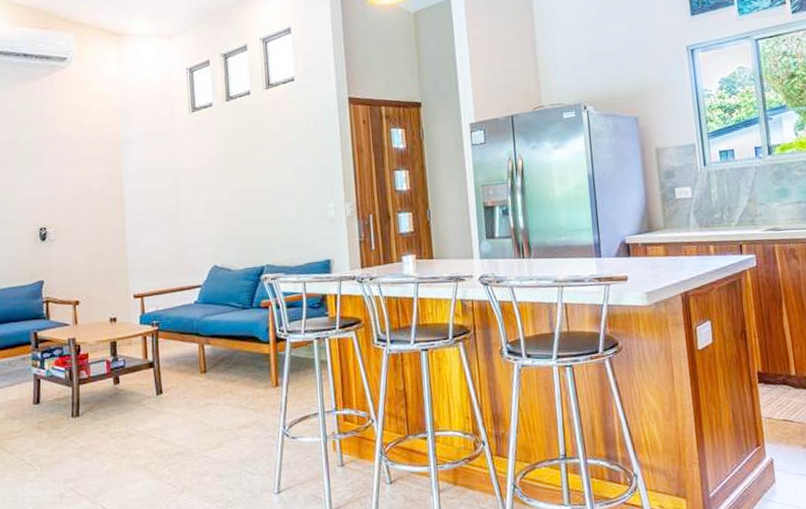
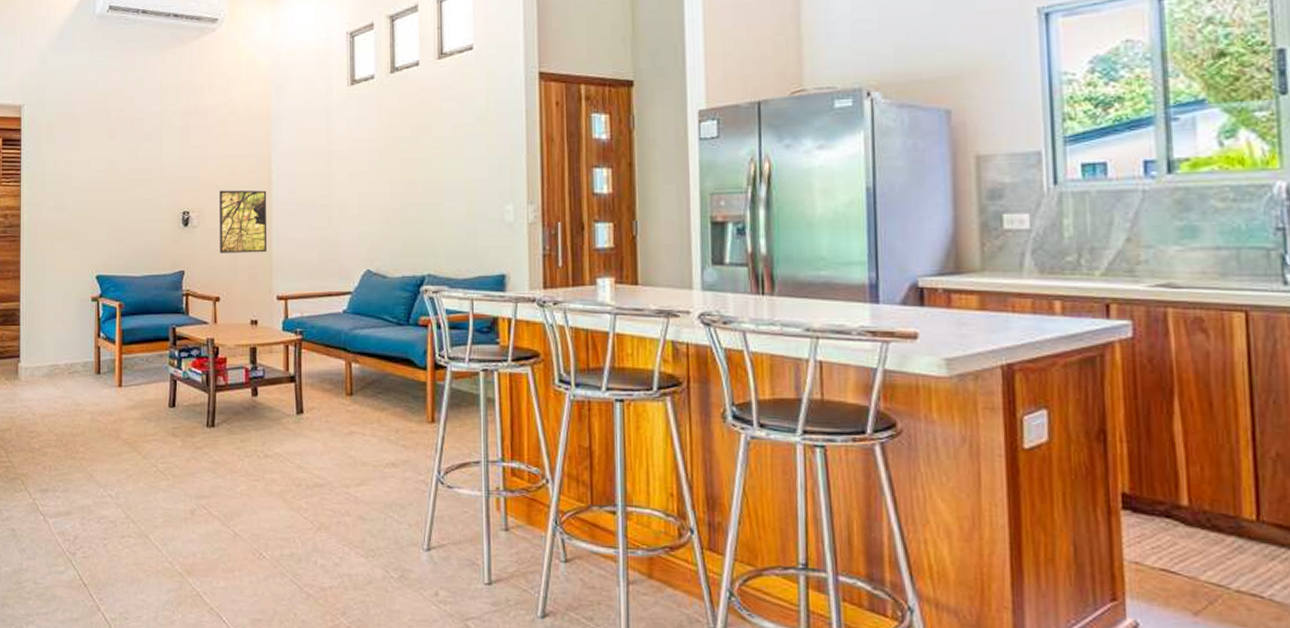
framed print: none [75,204,123,262] -> present [220,190,268,253]

